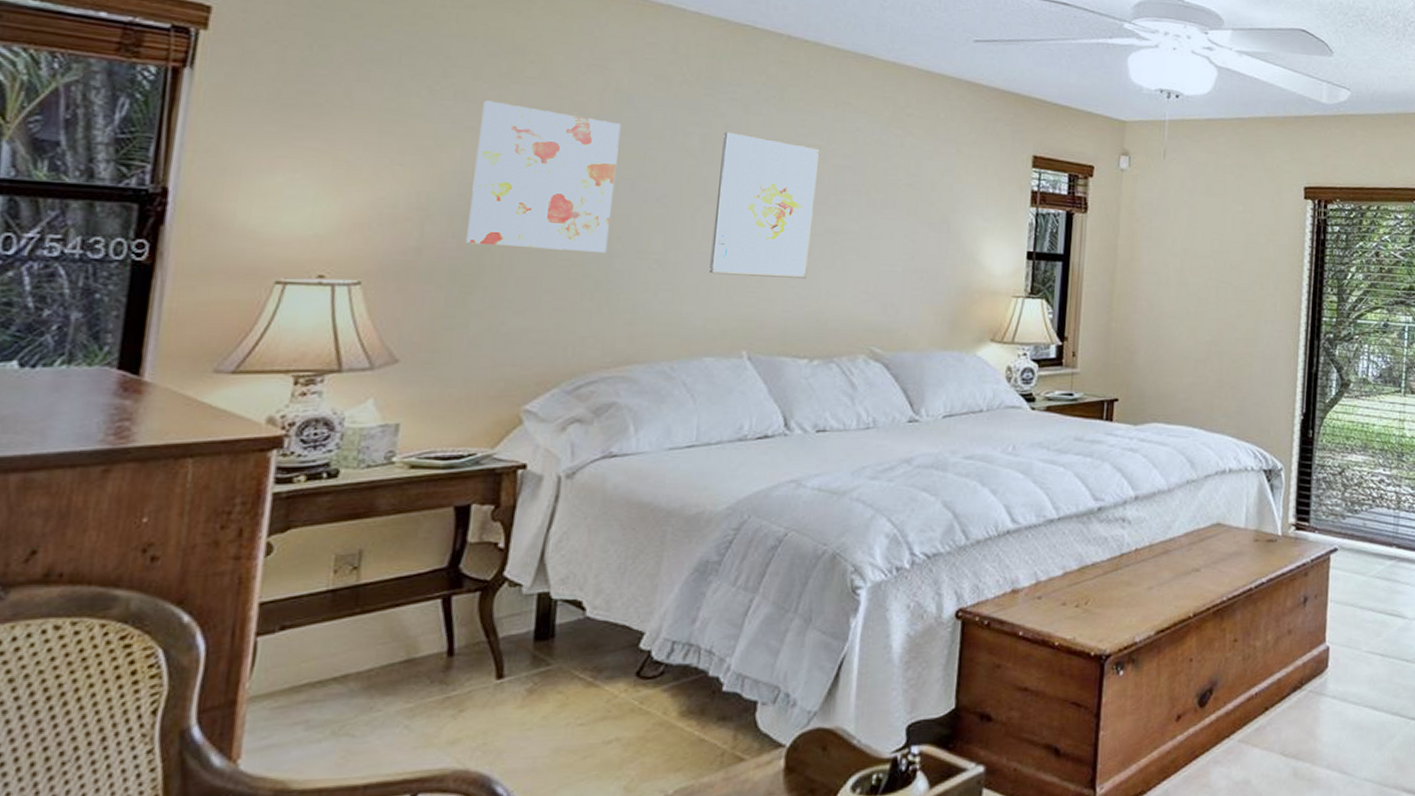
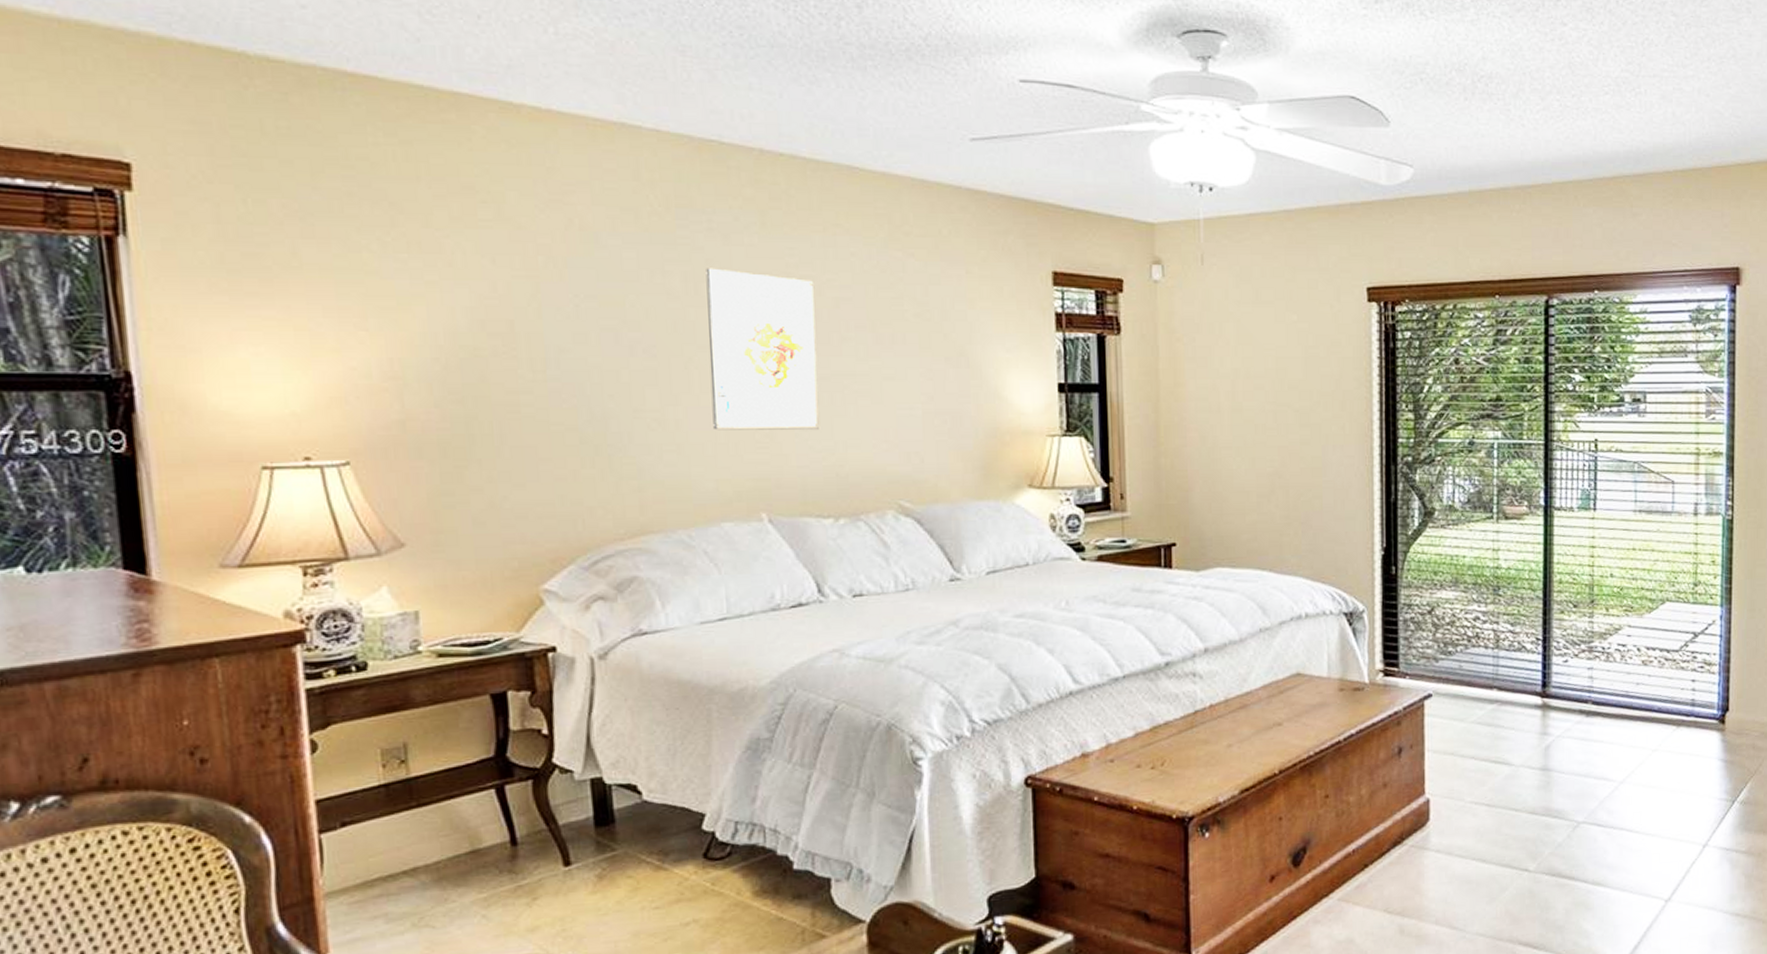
wall art: present [466,100,621,254] -> none [440,250,600,415]

